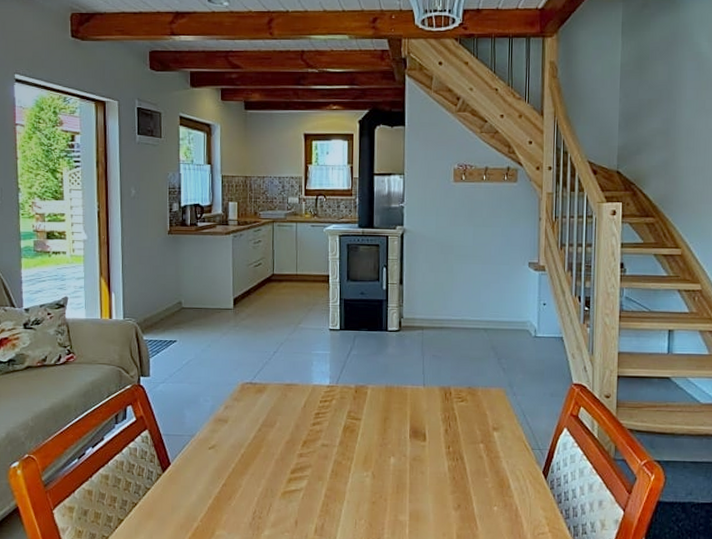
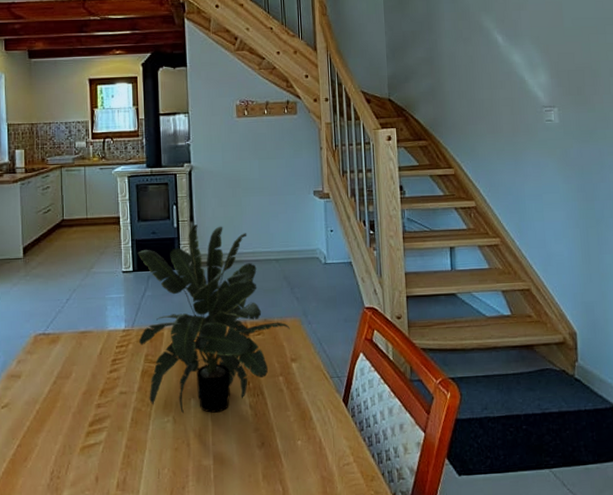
potted plant: none [343,288,494,472] -> present [137,225,290,413]

